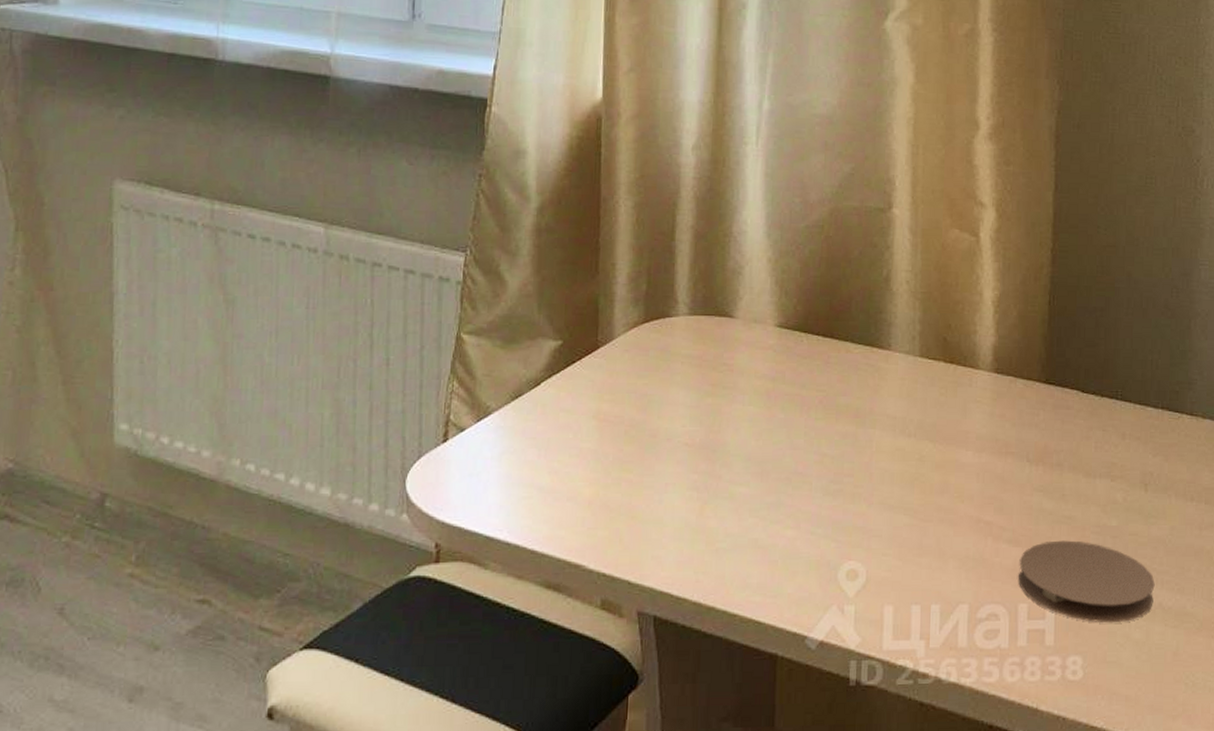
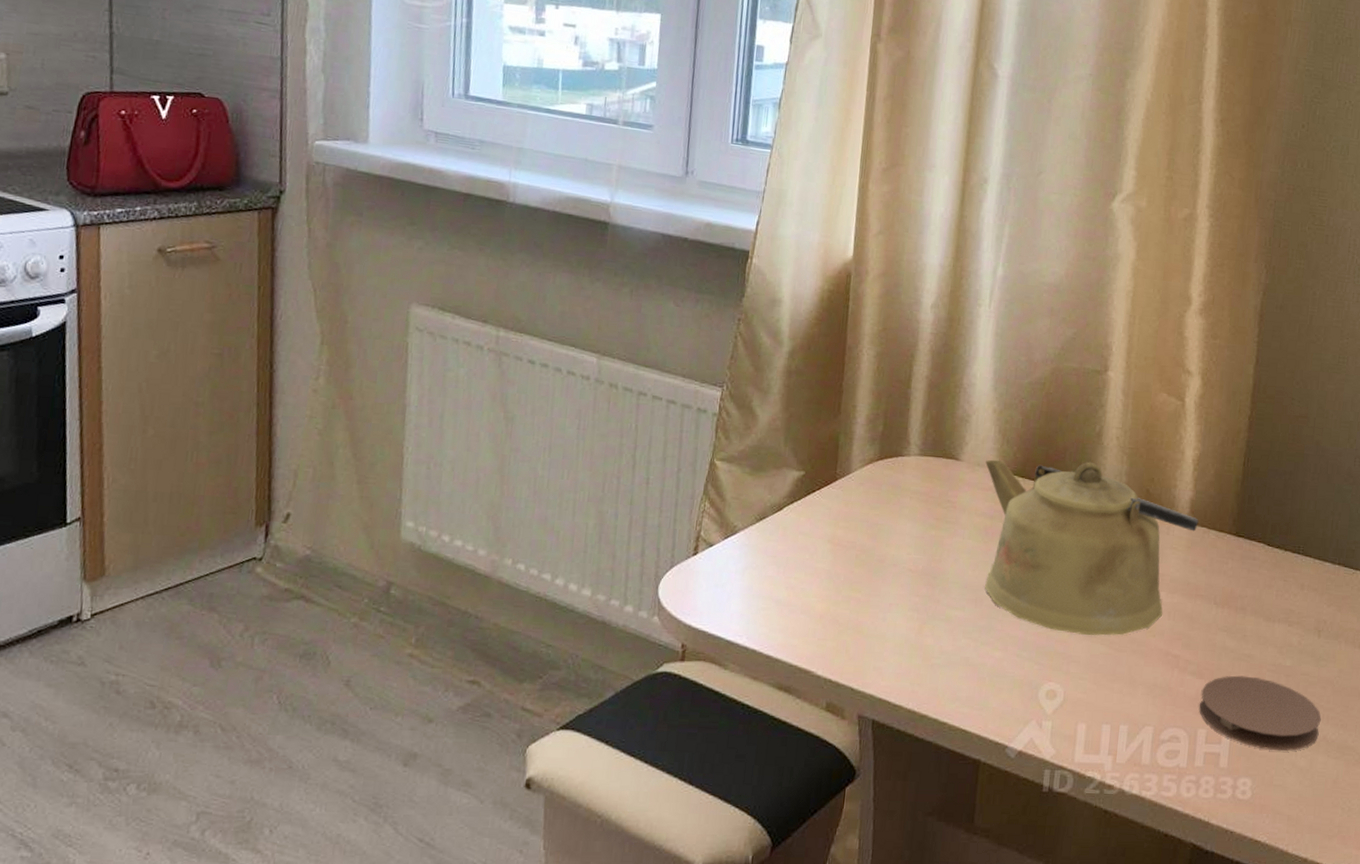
kettle: none [763,310,1004,506] -> present [985,459,1199,636]

